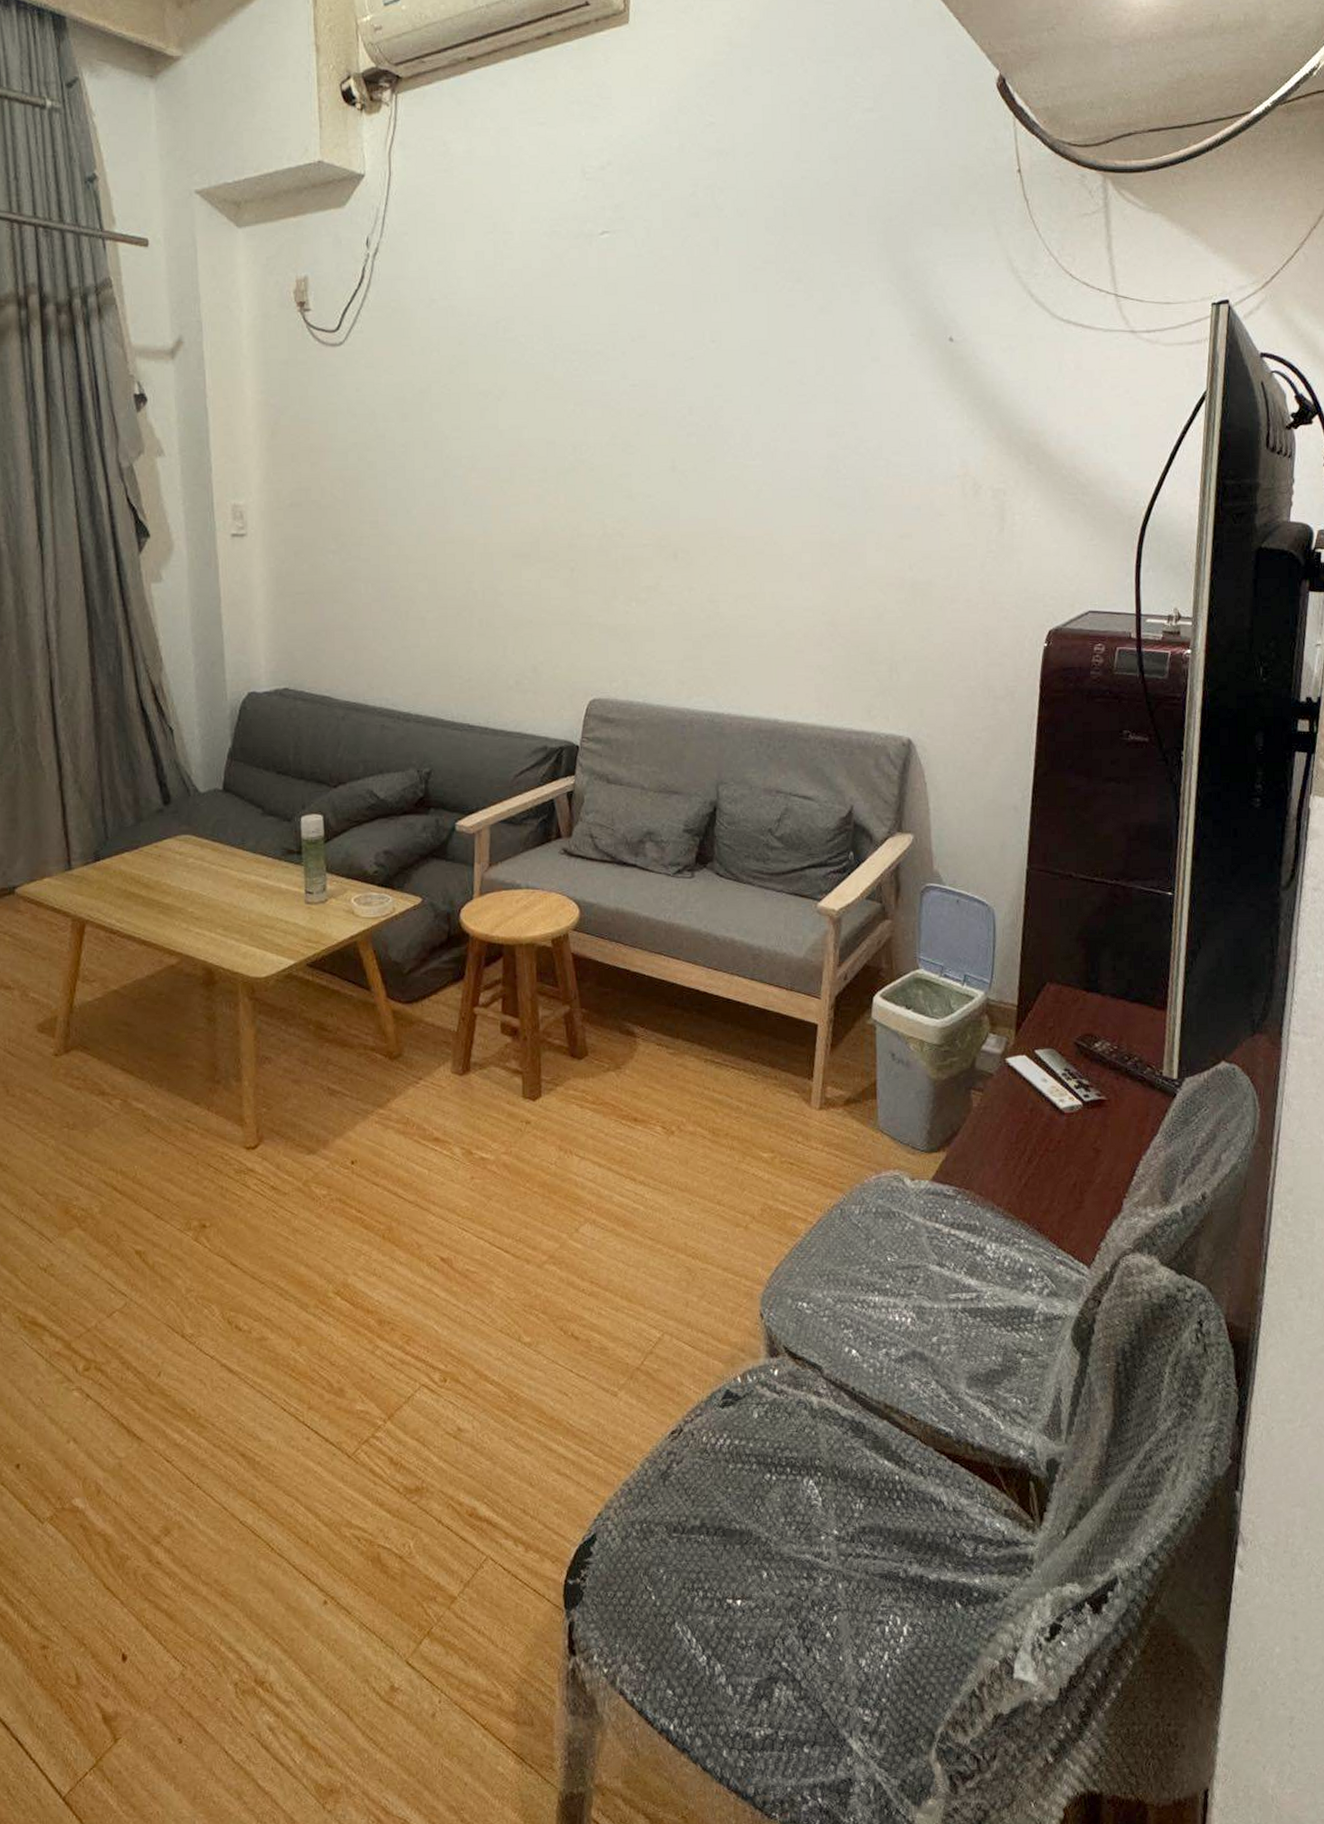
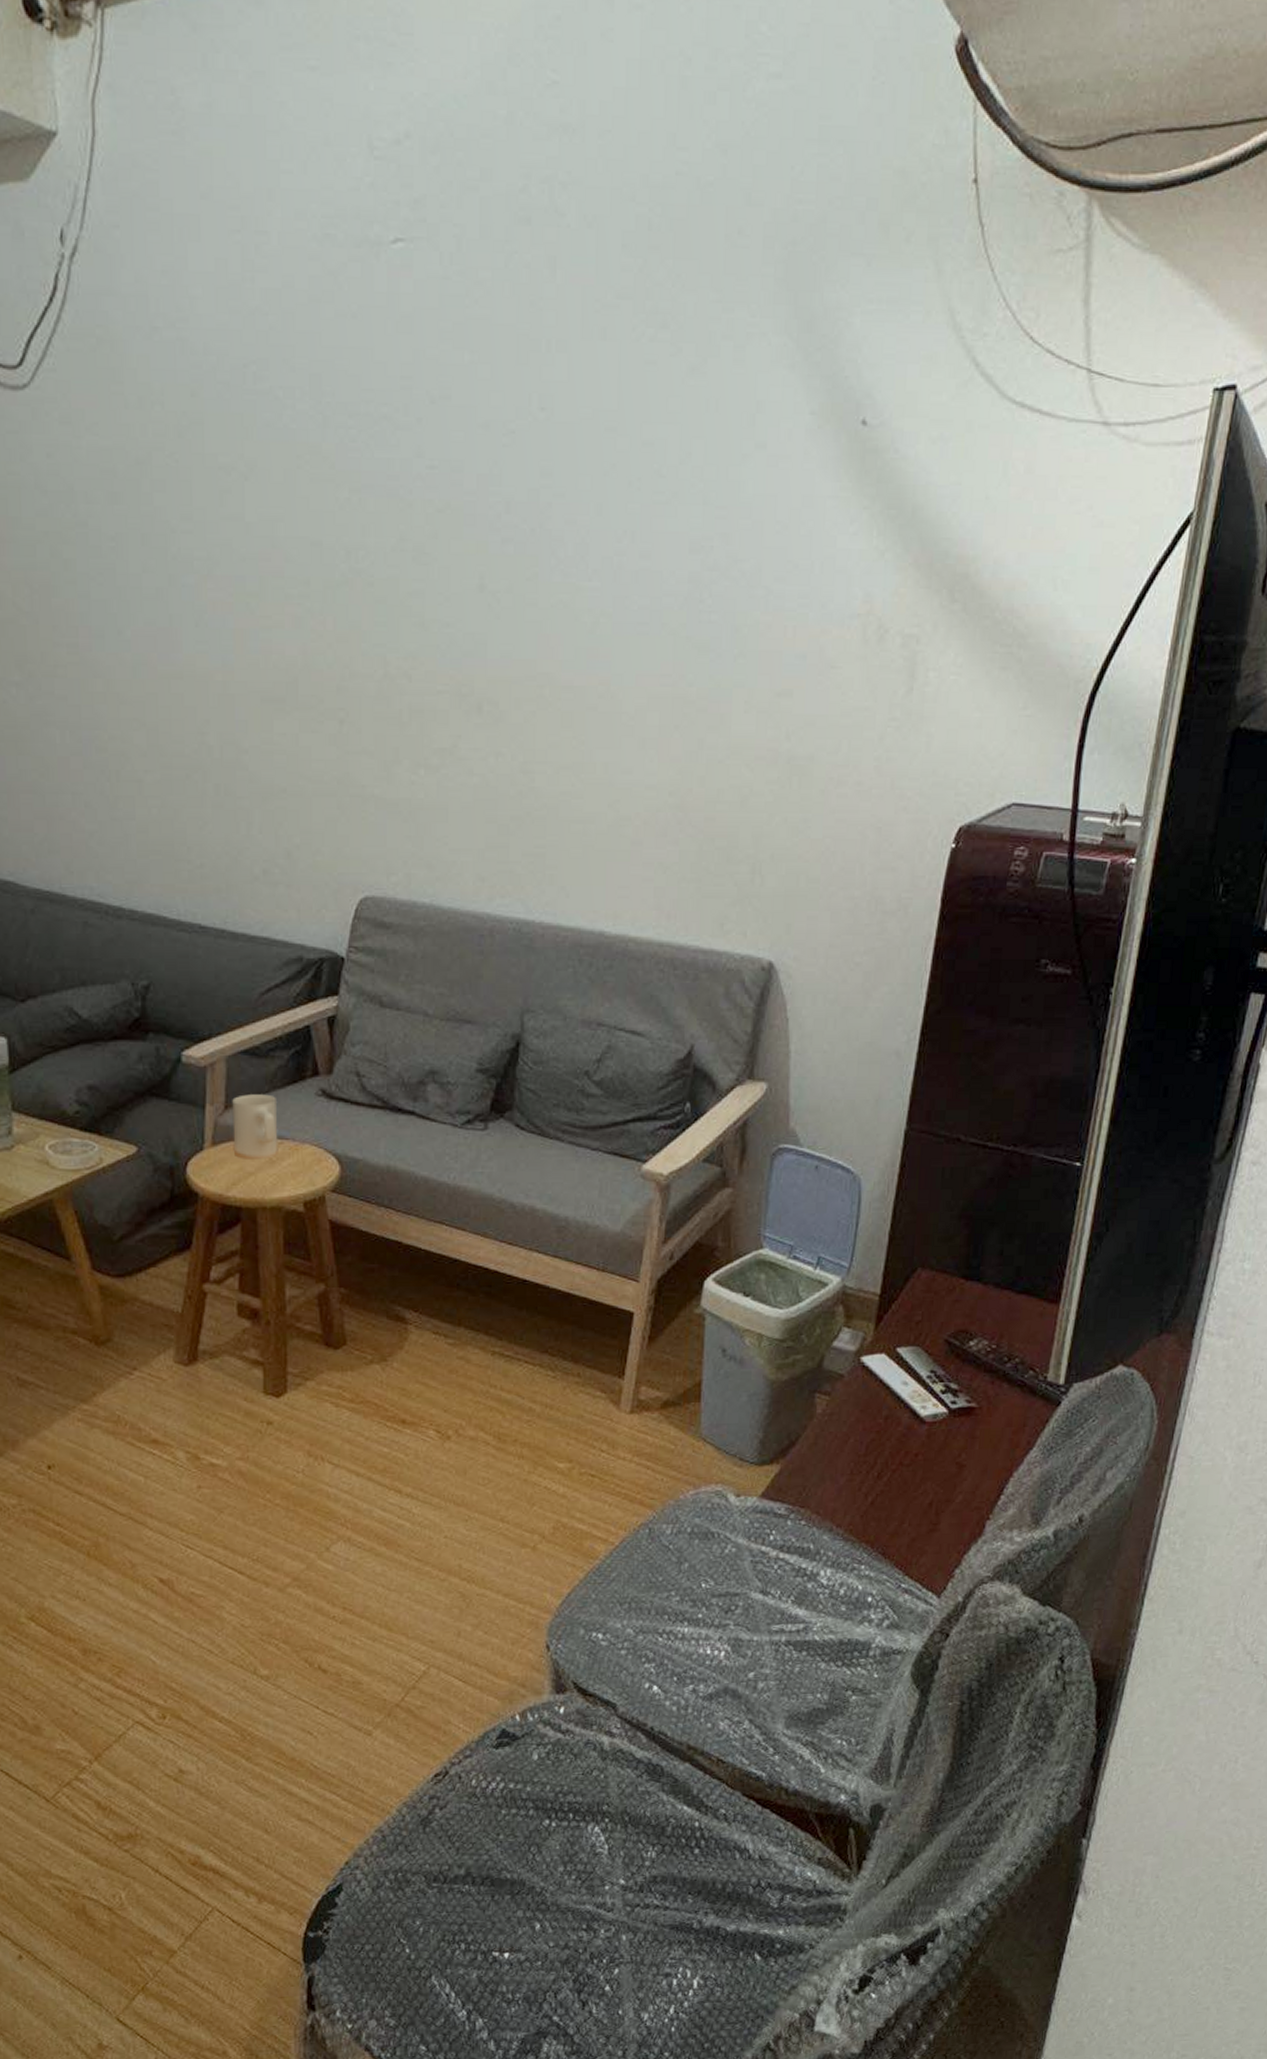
cup: none [495,854,531,906] -> present [232,1094,278,1159]

